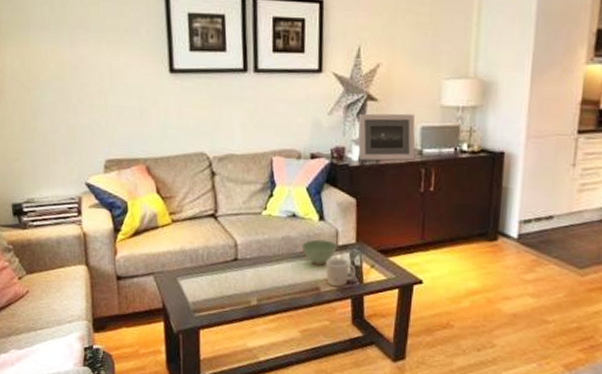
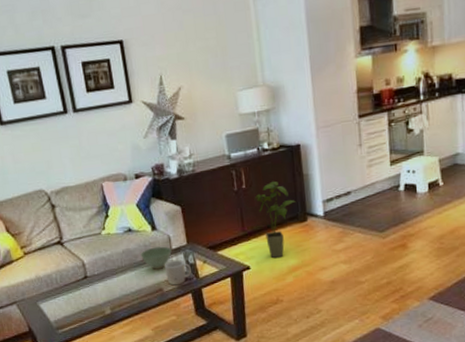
picture frame: present [358,113,416,161] -> none [170,125,225,173]
house plant: none [441,188,489,277] -> present [254,181,297,259]

